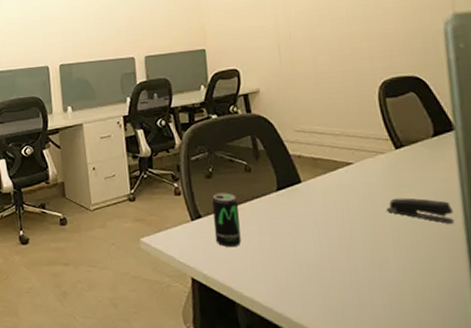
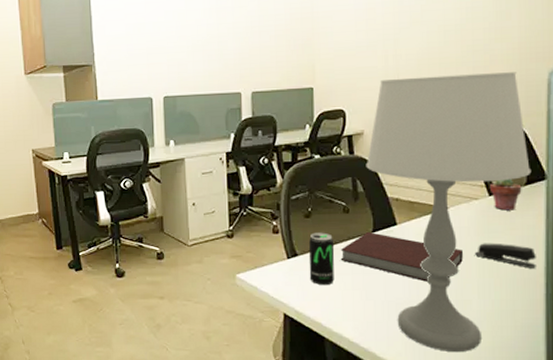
notebook: none [245,190,375,241] -> present [340,231,463,282]
table lamp: none [264,23,438,316] -> present [366,72,532,353]
potted succulent: none [394,131,430,164] -> present [489,178,522,211]

